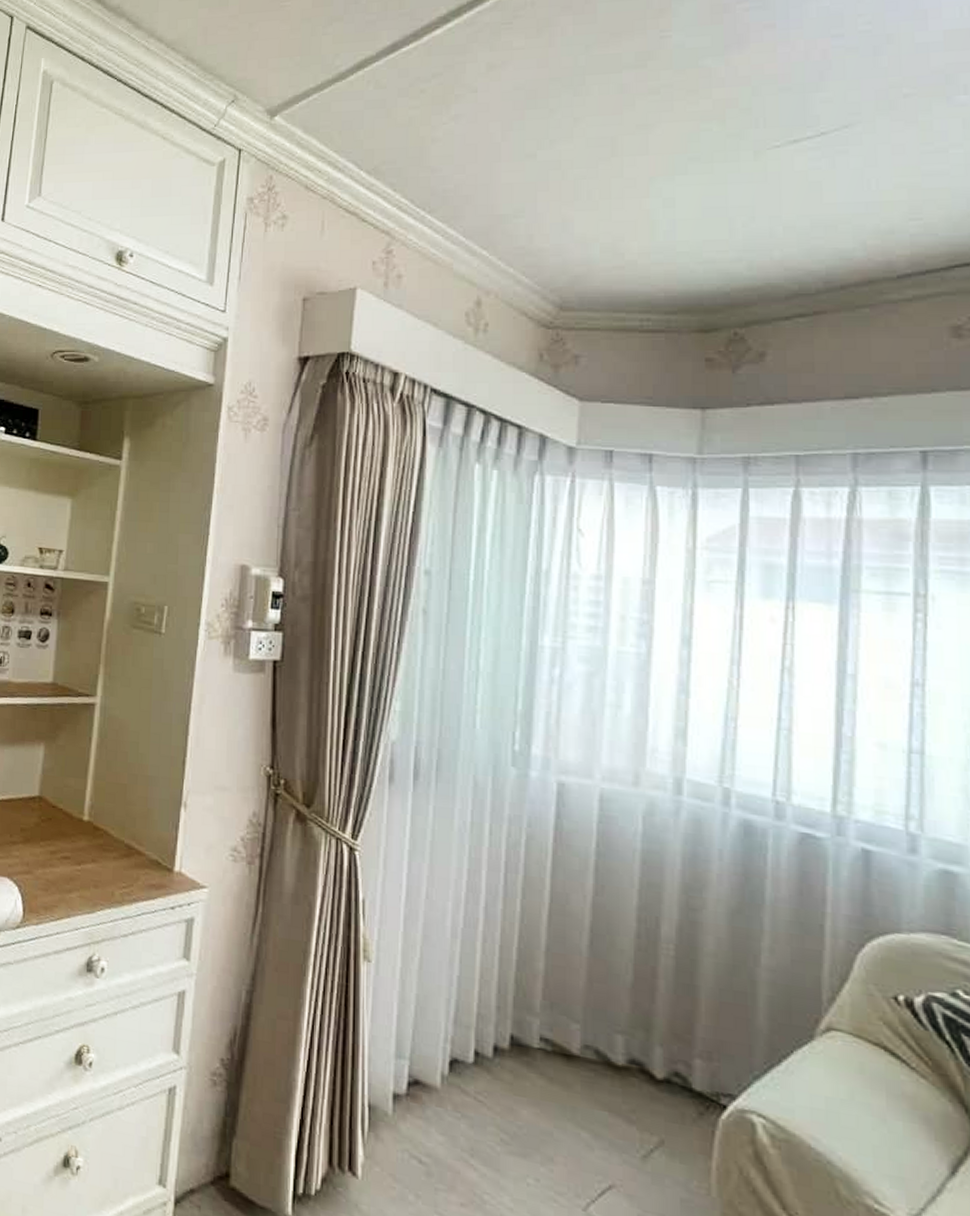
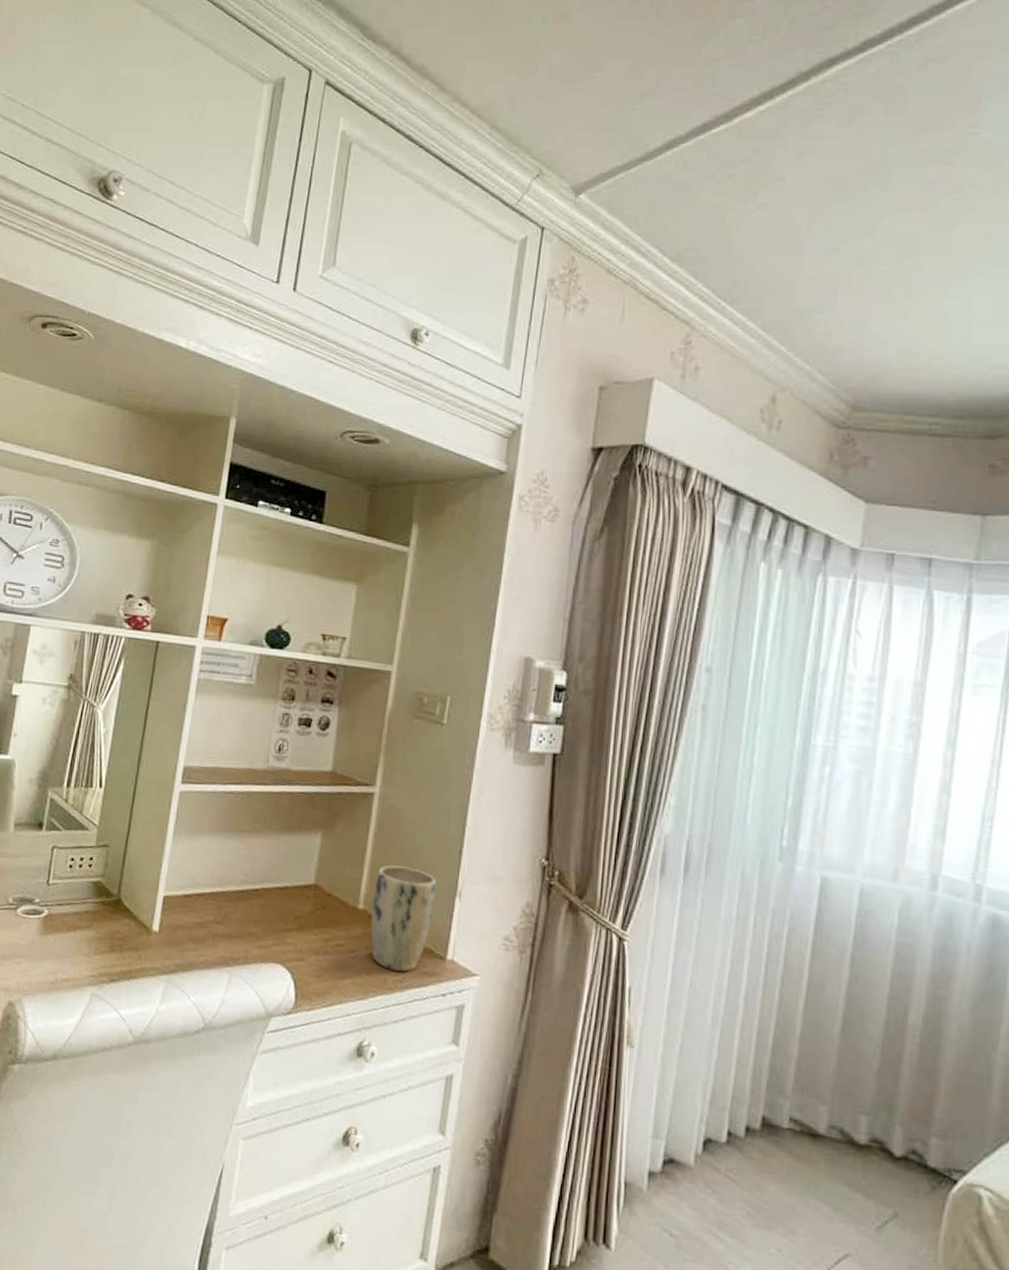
plant pot: none [96,776,161,885] -> present [370,865,436,972]

